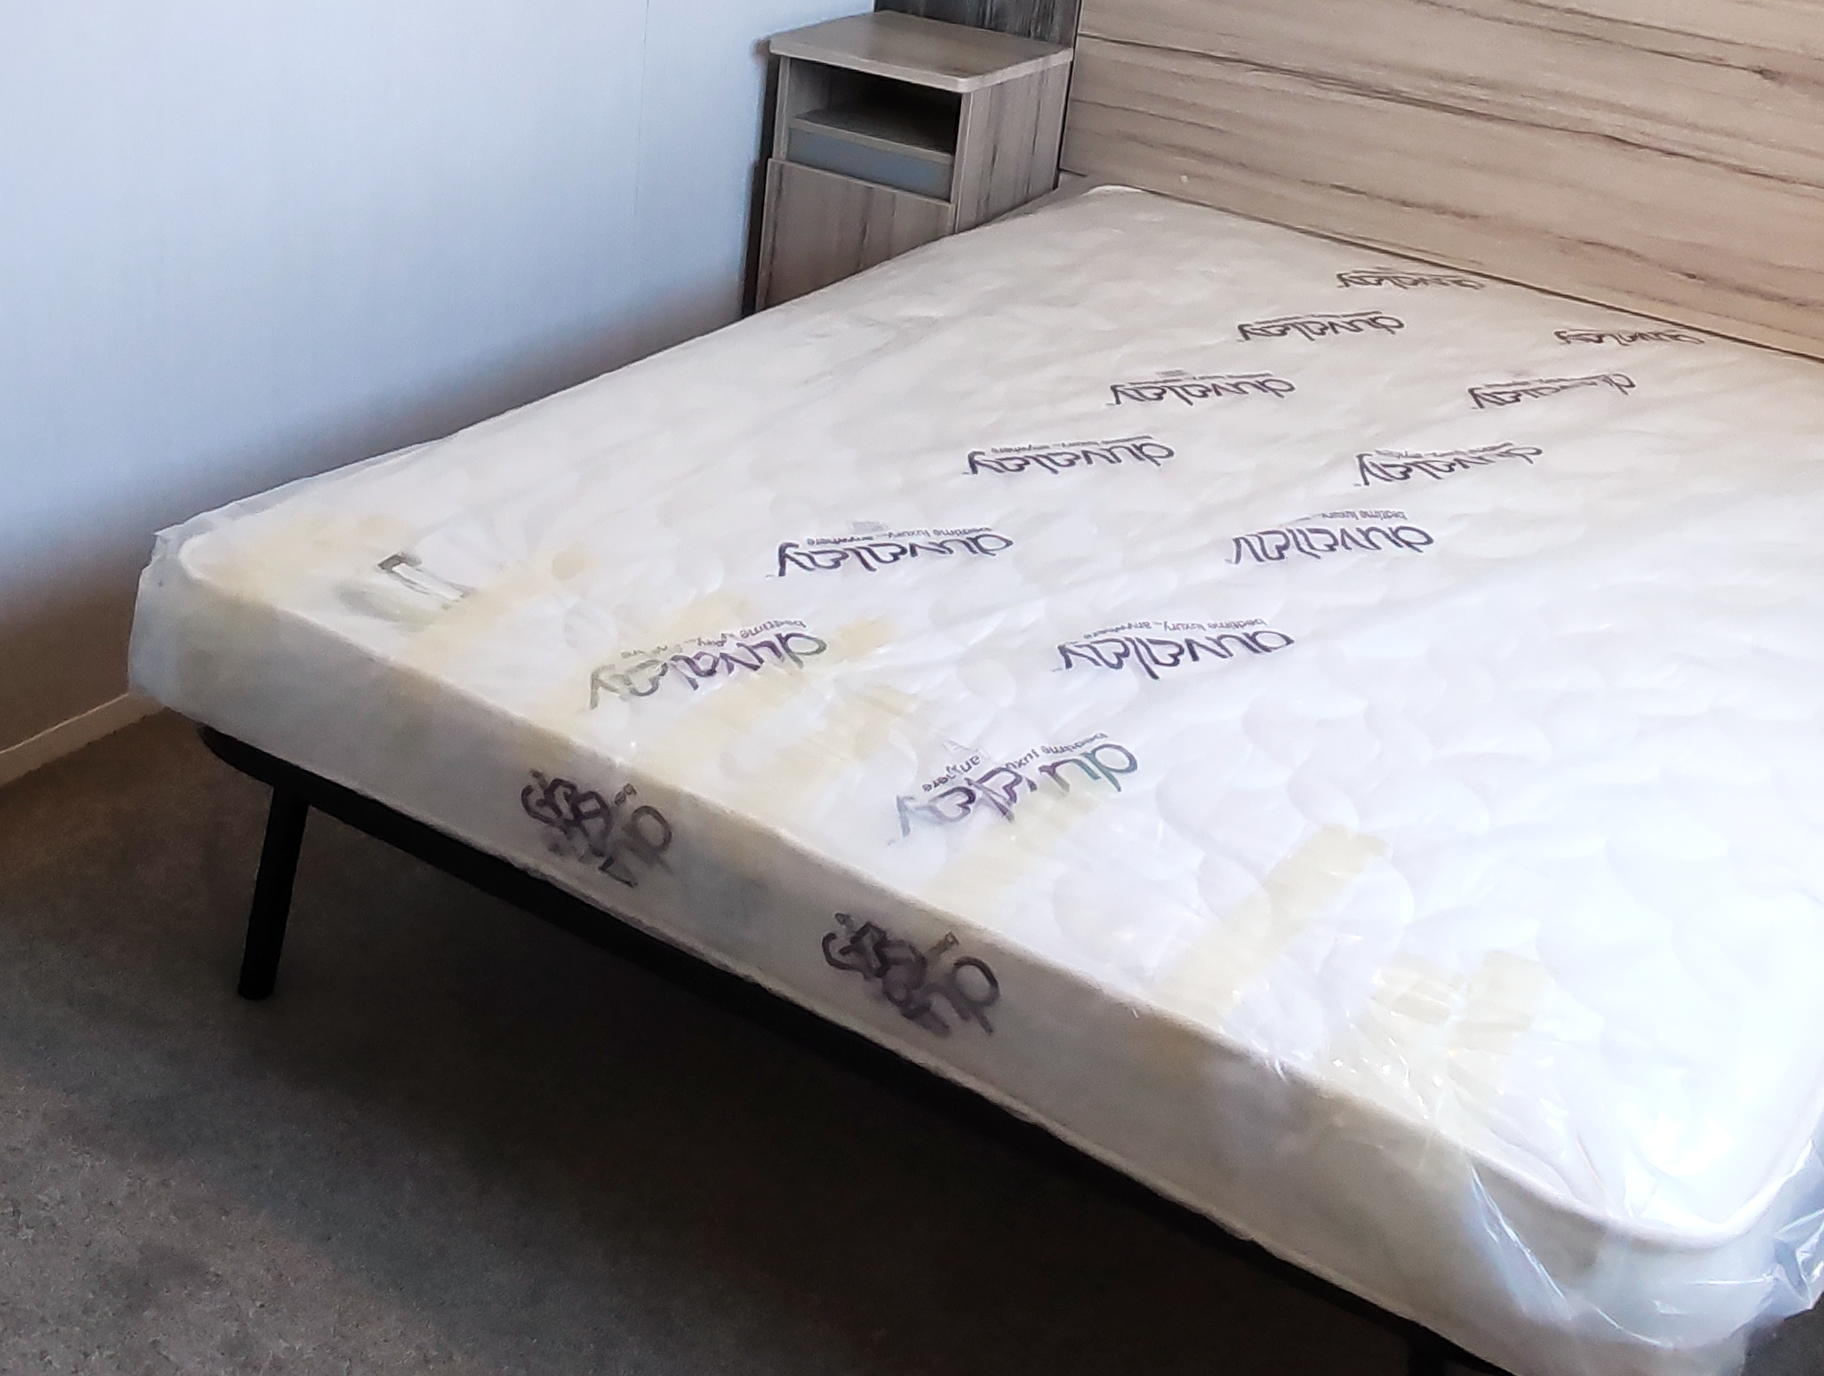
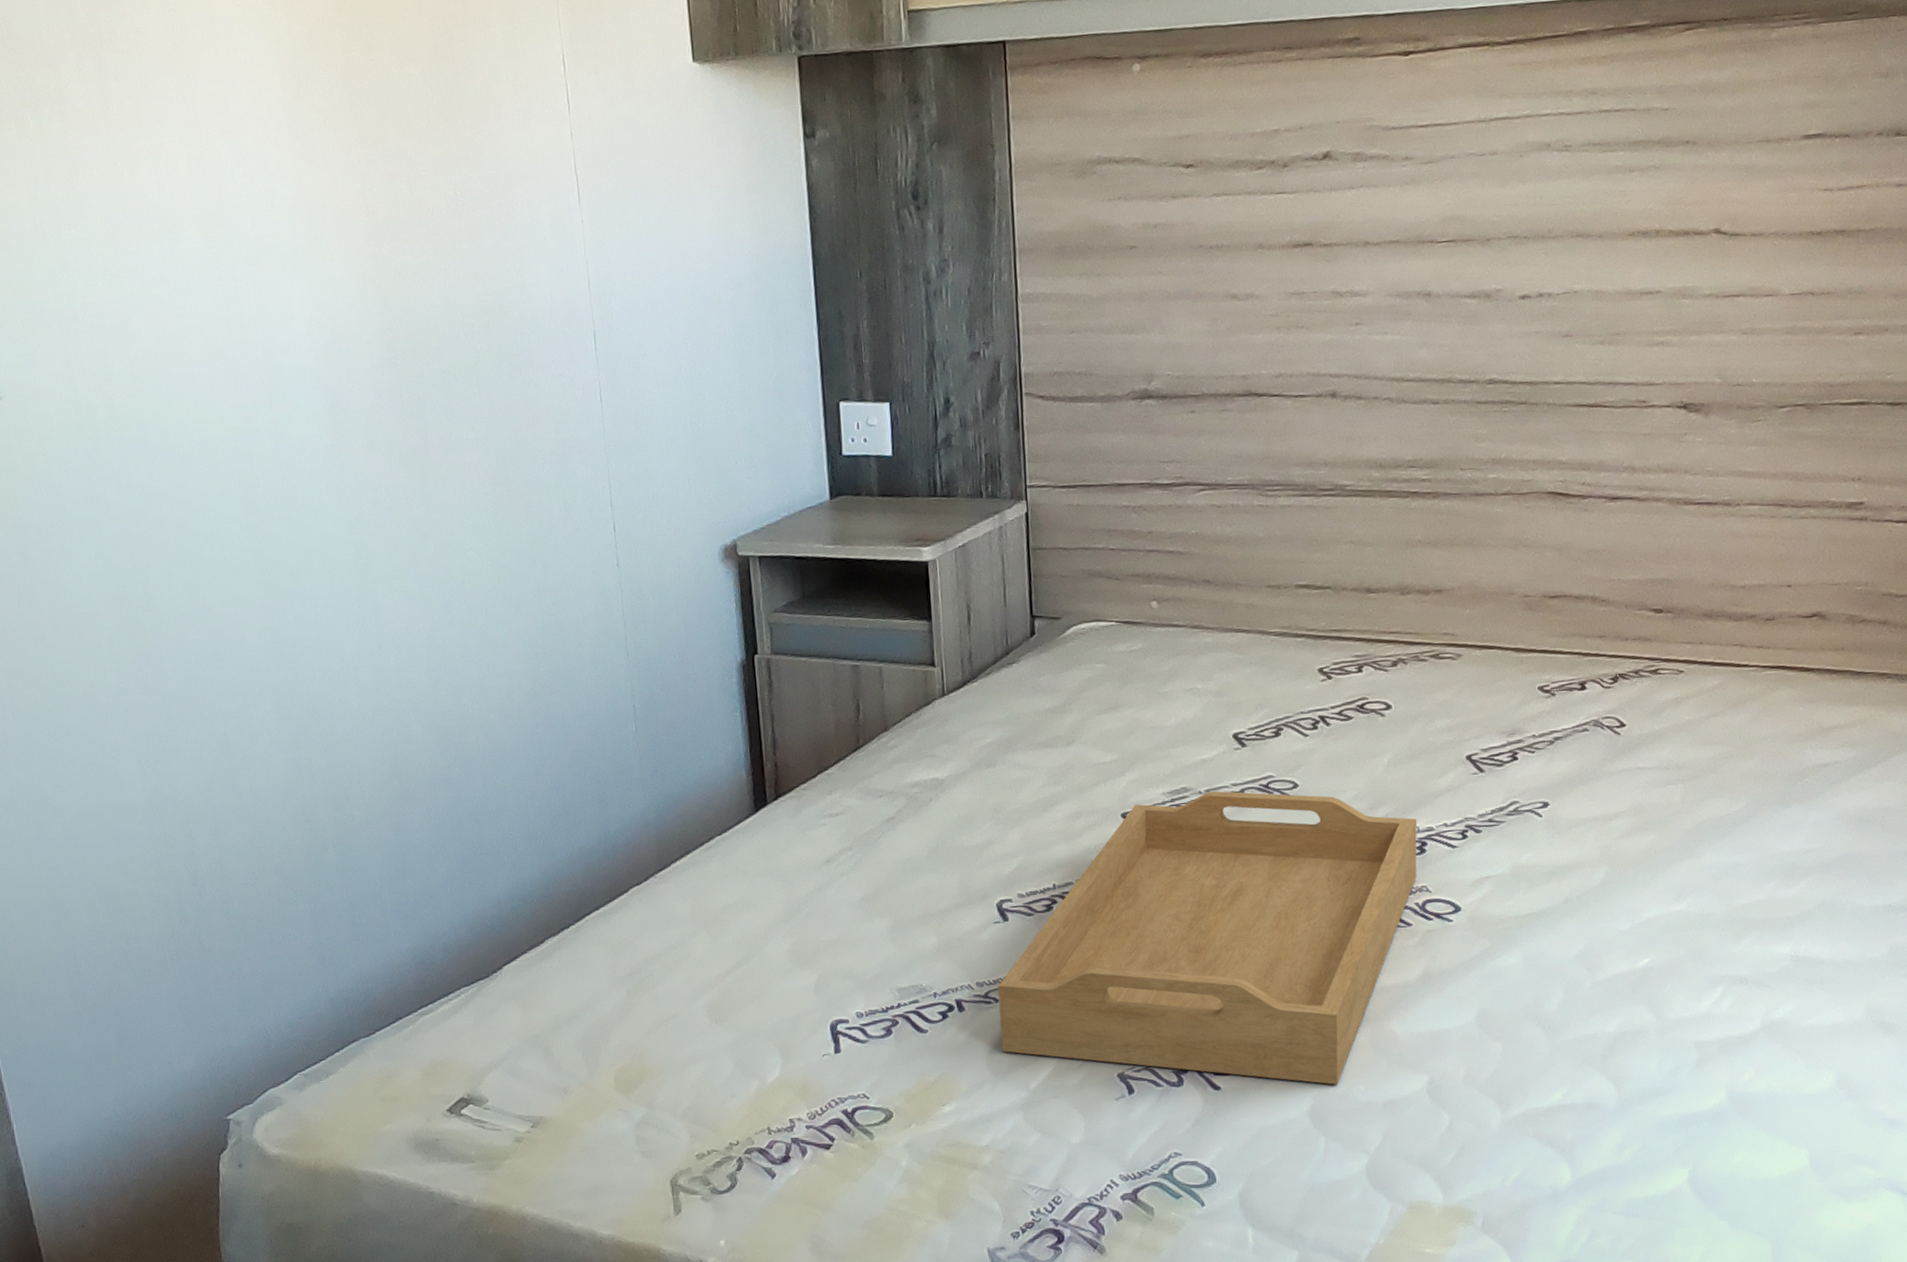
serving tray: none [946,378,1407,695] -> present [998,790,1418,1085]

